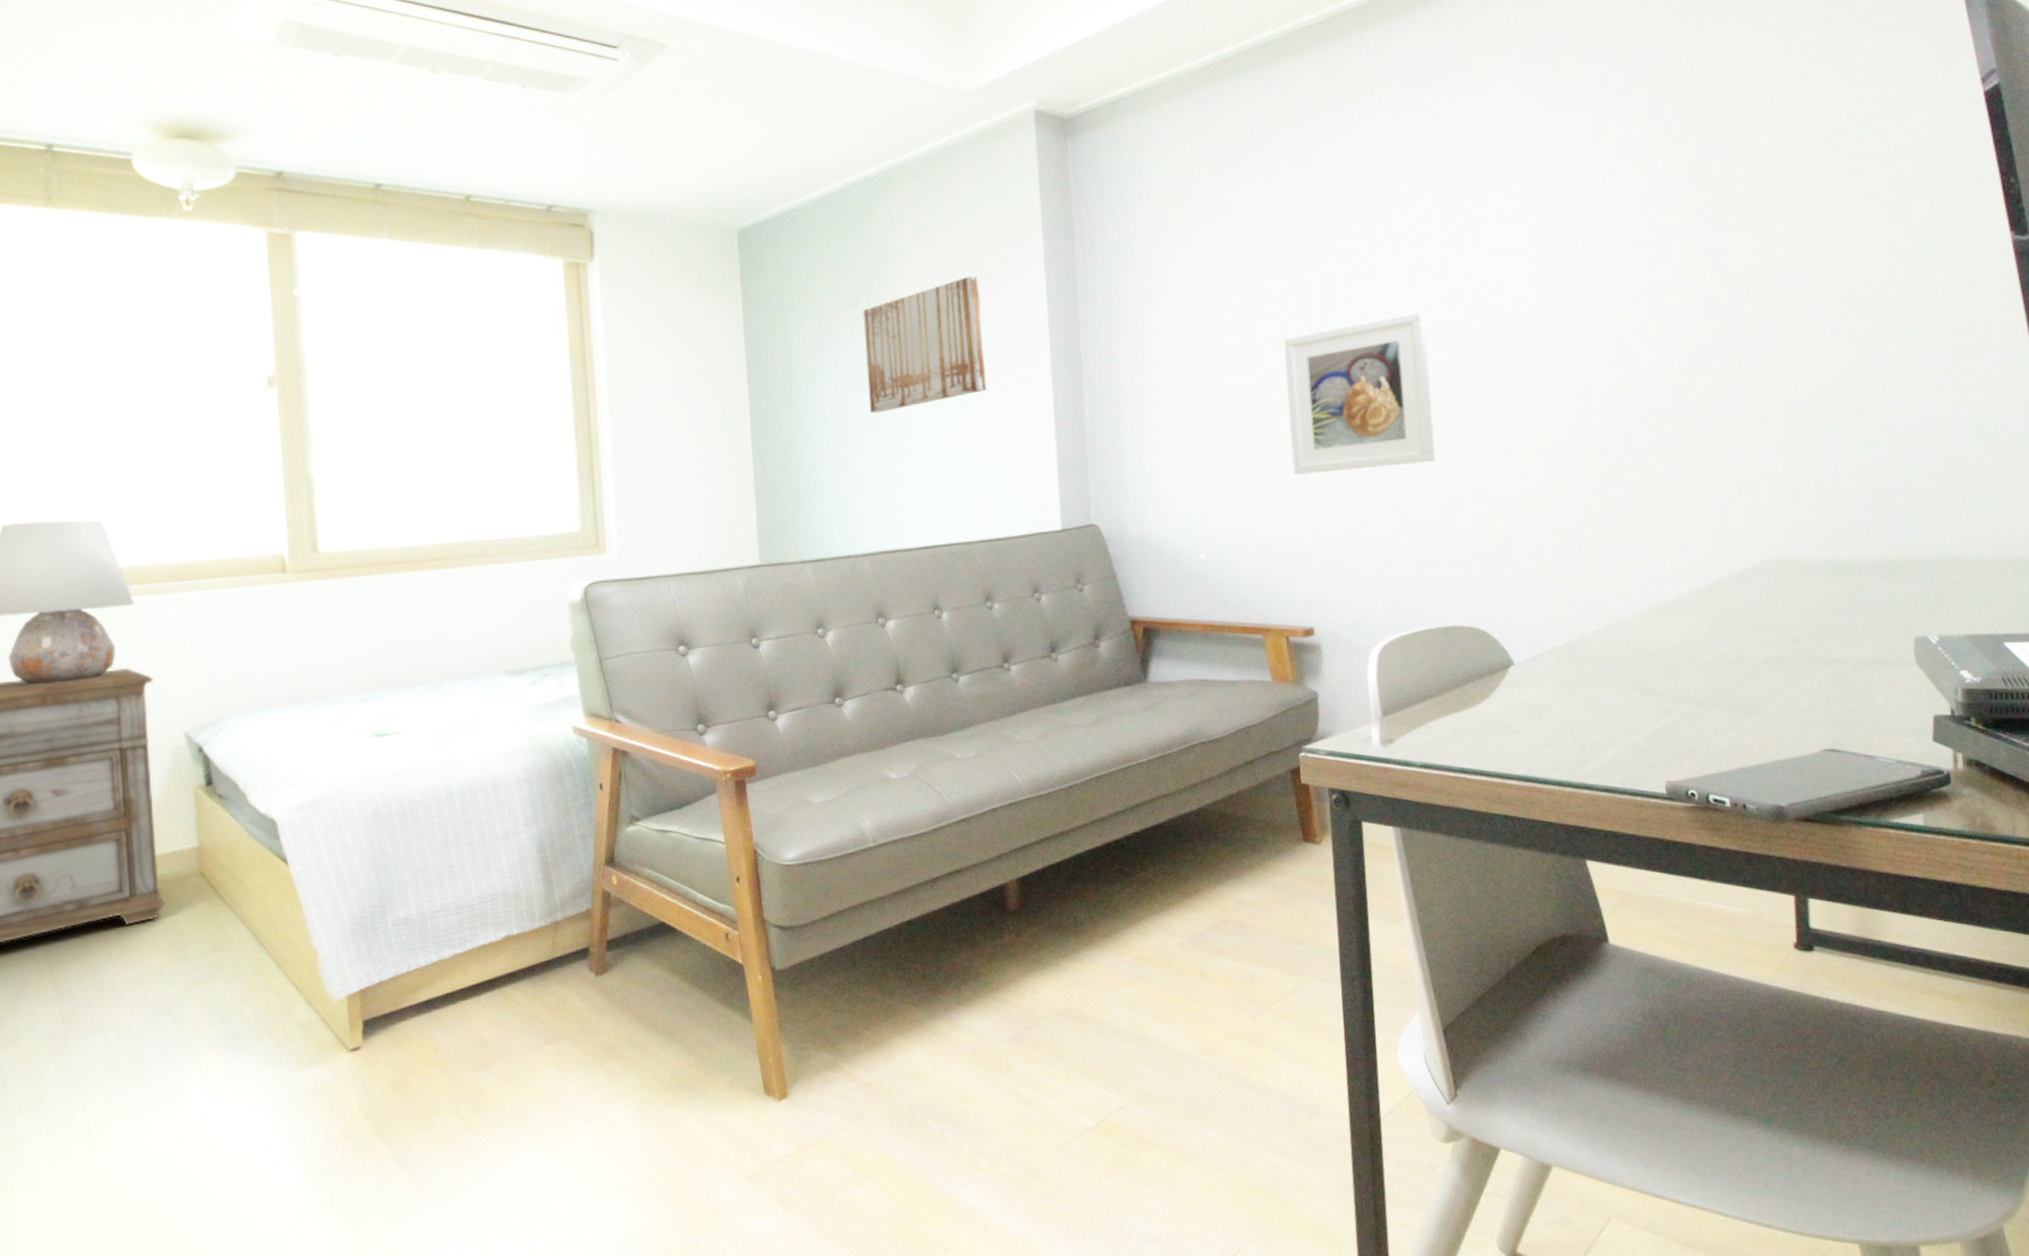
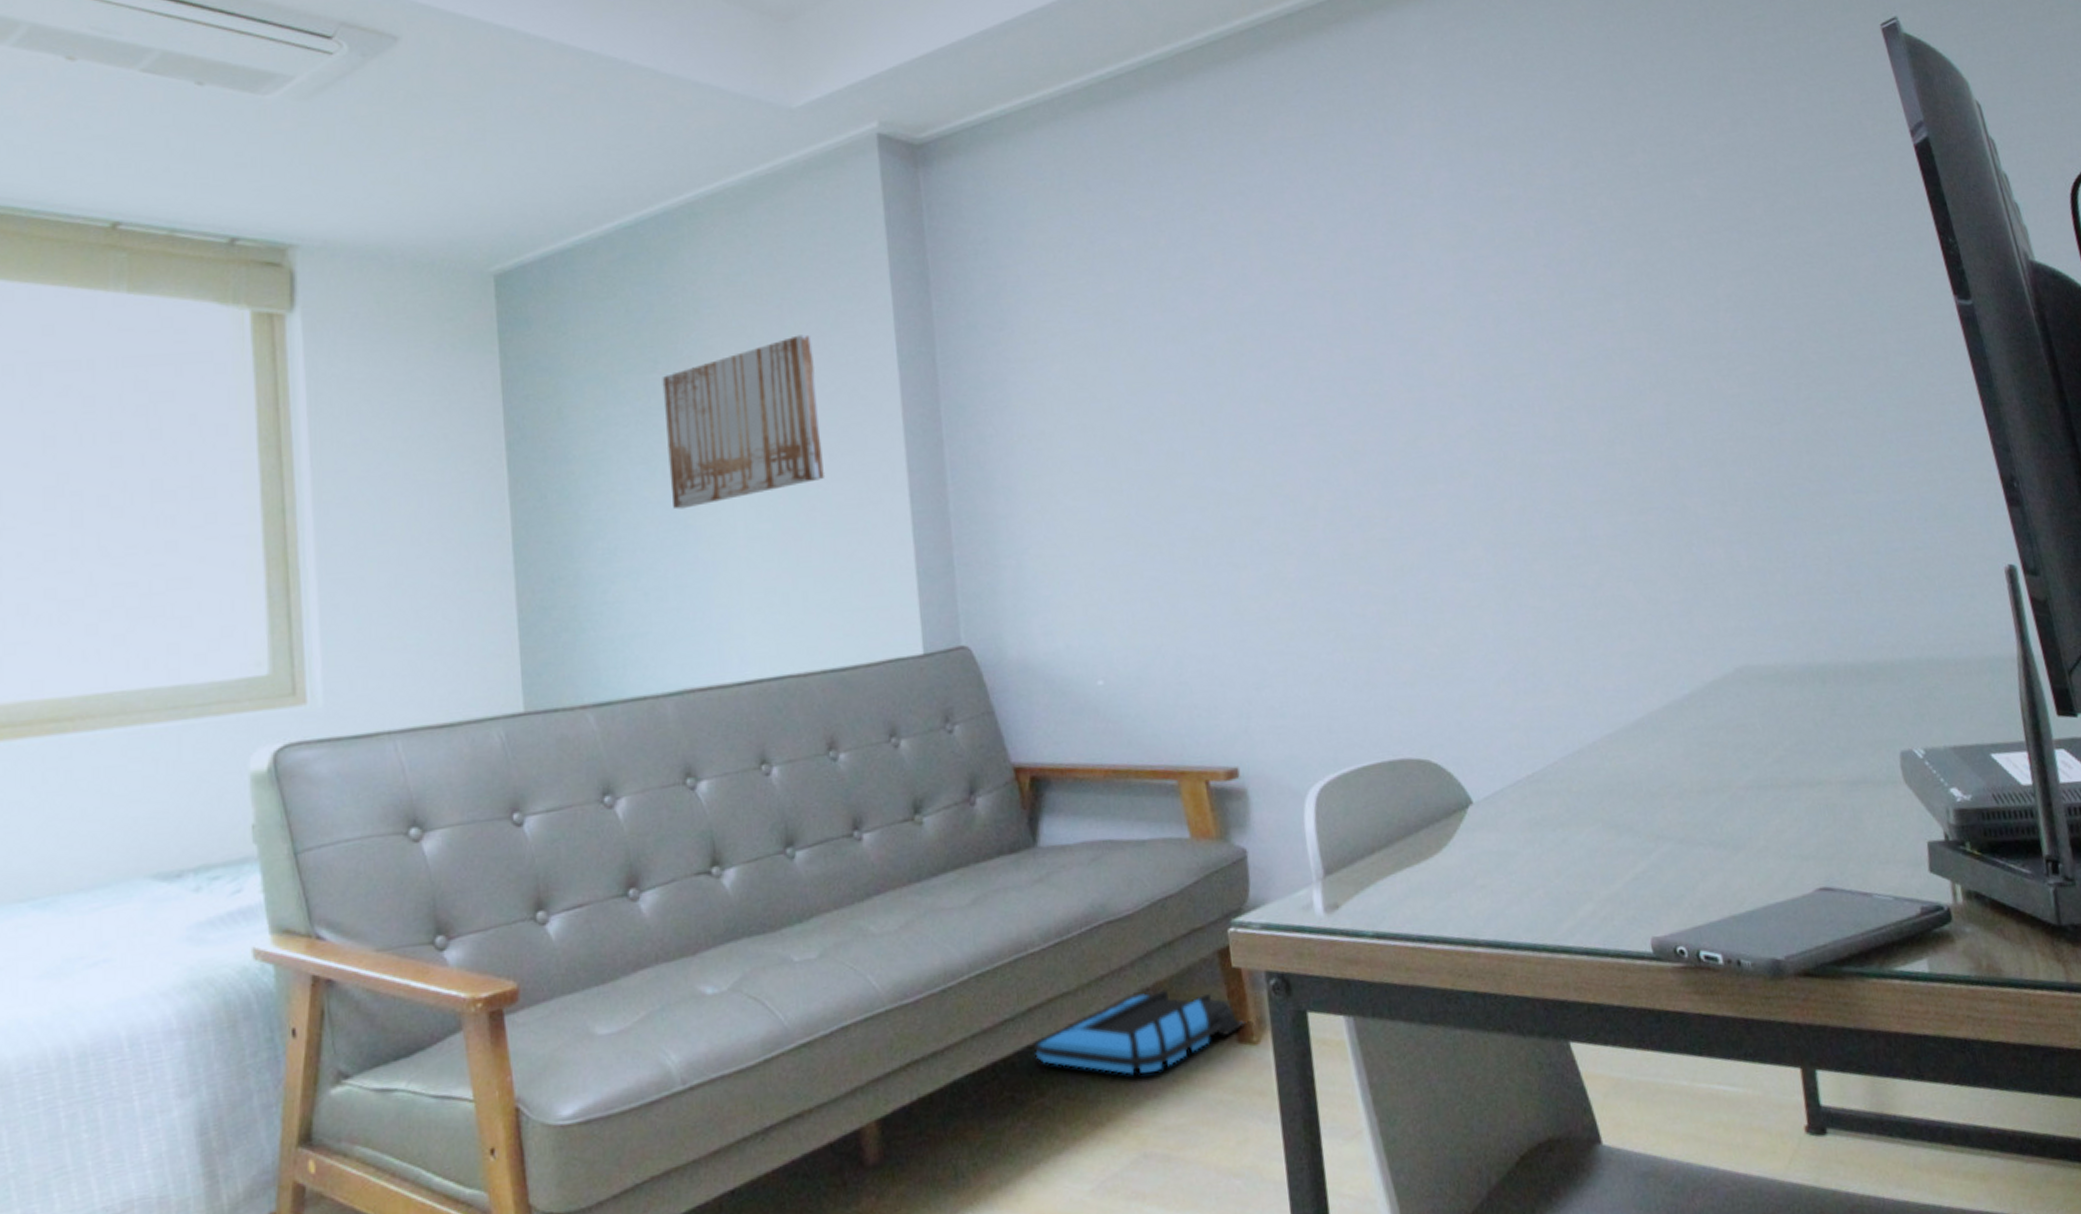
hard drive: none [1140,797,1311,860] -> present [1034,989,1246,1075]
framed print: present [1284,311,1436,475] -> none [1187,380,1370,579]

